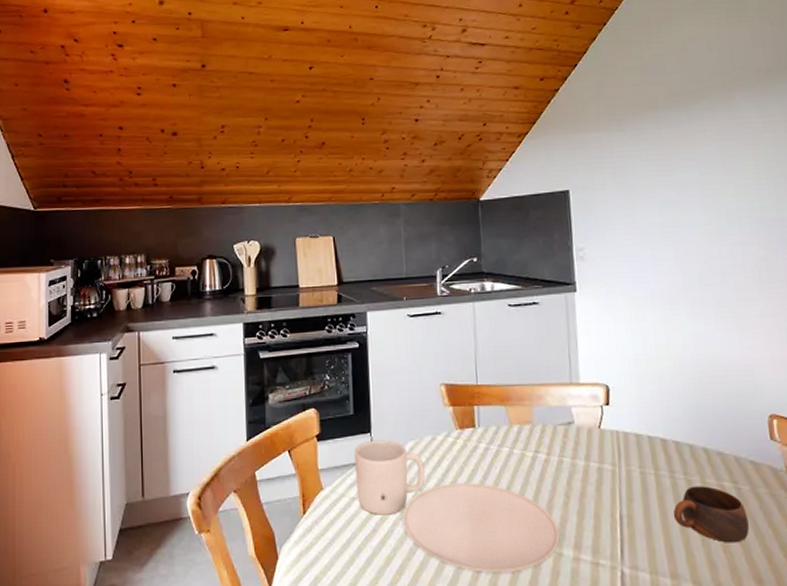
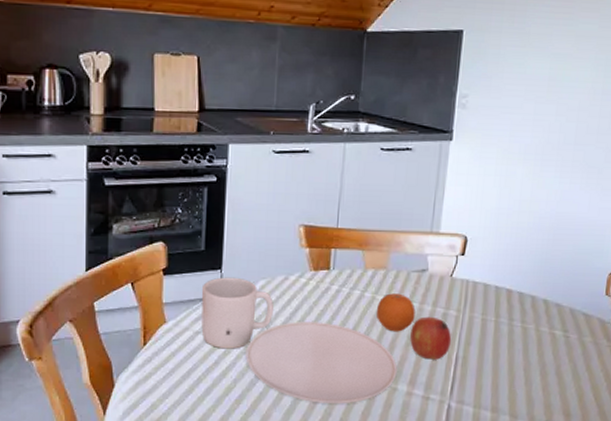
fruit: none [528,449,569,490] -> present [377,293,416,332]
fruit: none [567,472,612,520] -> present [410,316,452,360]
cup: present [673,486,749,543] -> none [504,333,570,383]

